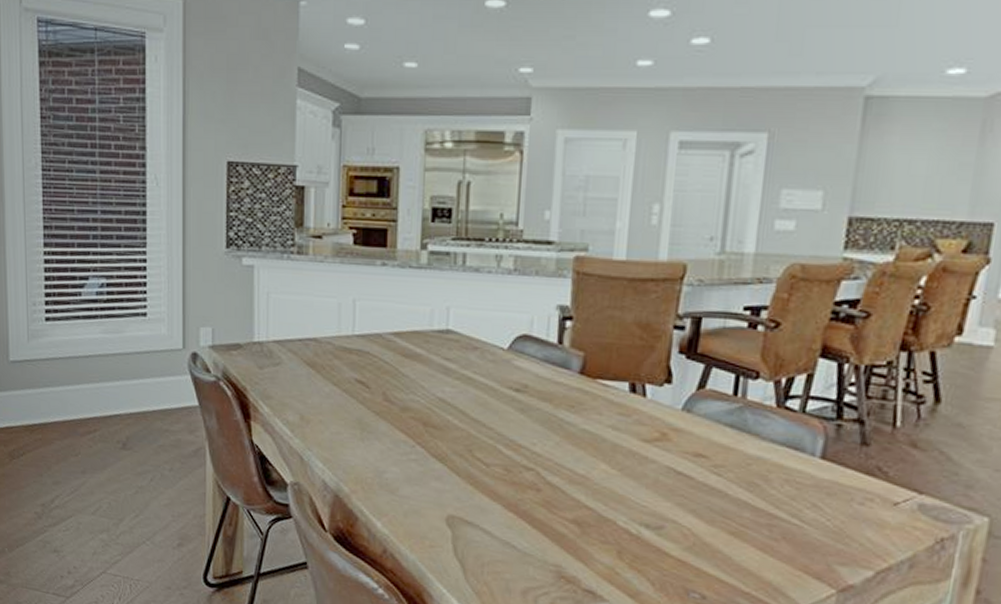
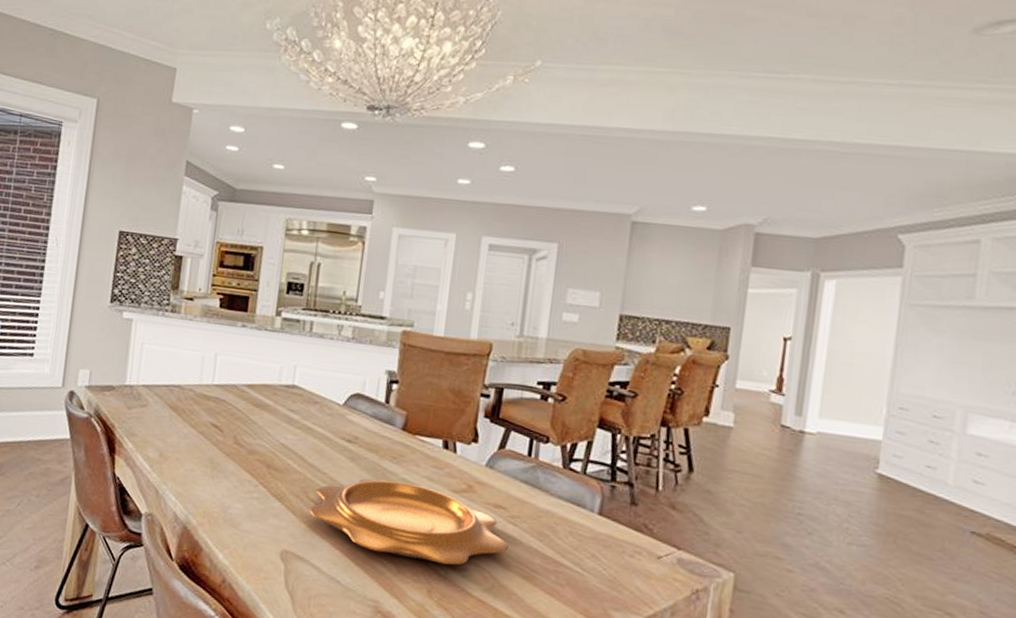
decorative bowl: none [475,431,713,523] -> present [309,478,509,565]

